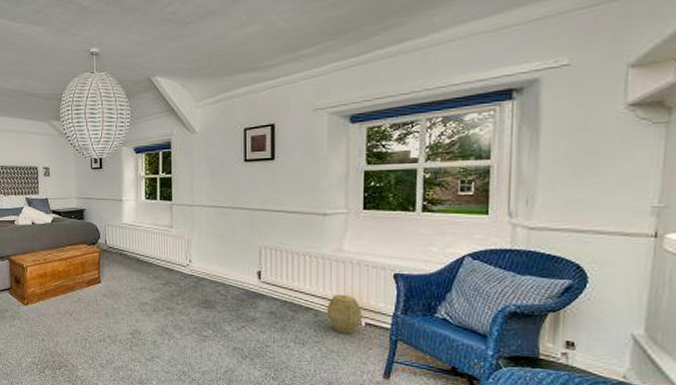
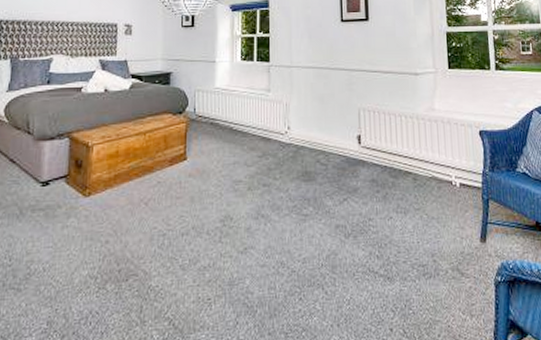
woven basket: present [327,294,362,334] -> none [425,155,456,197]

